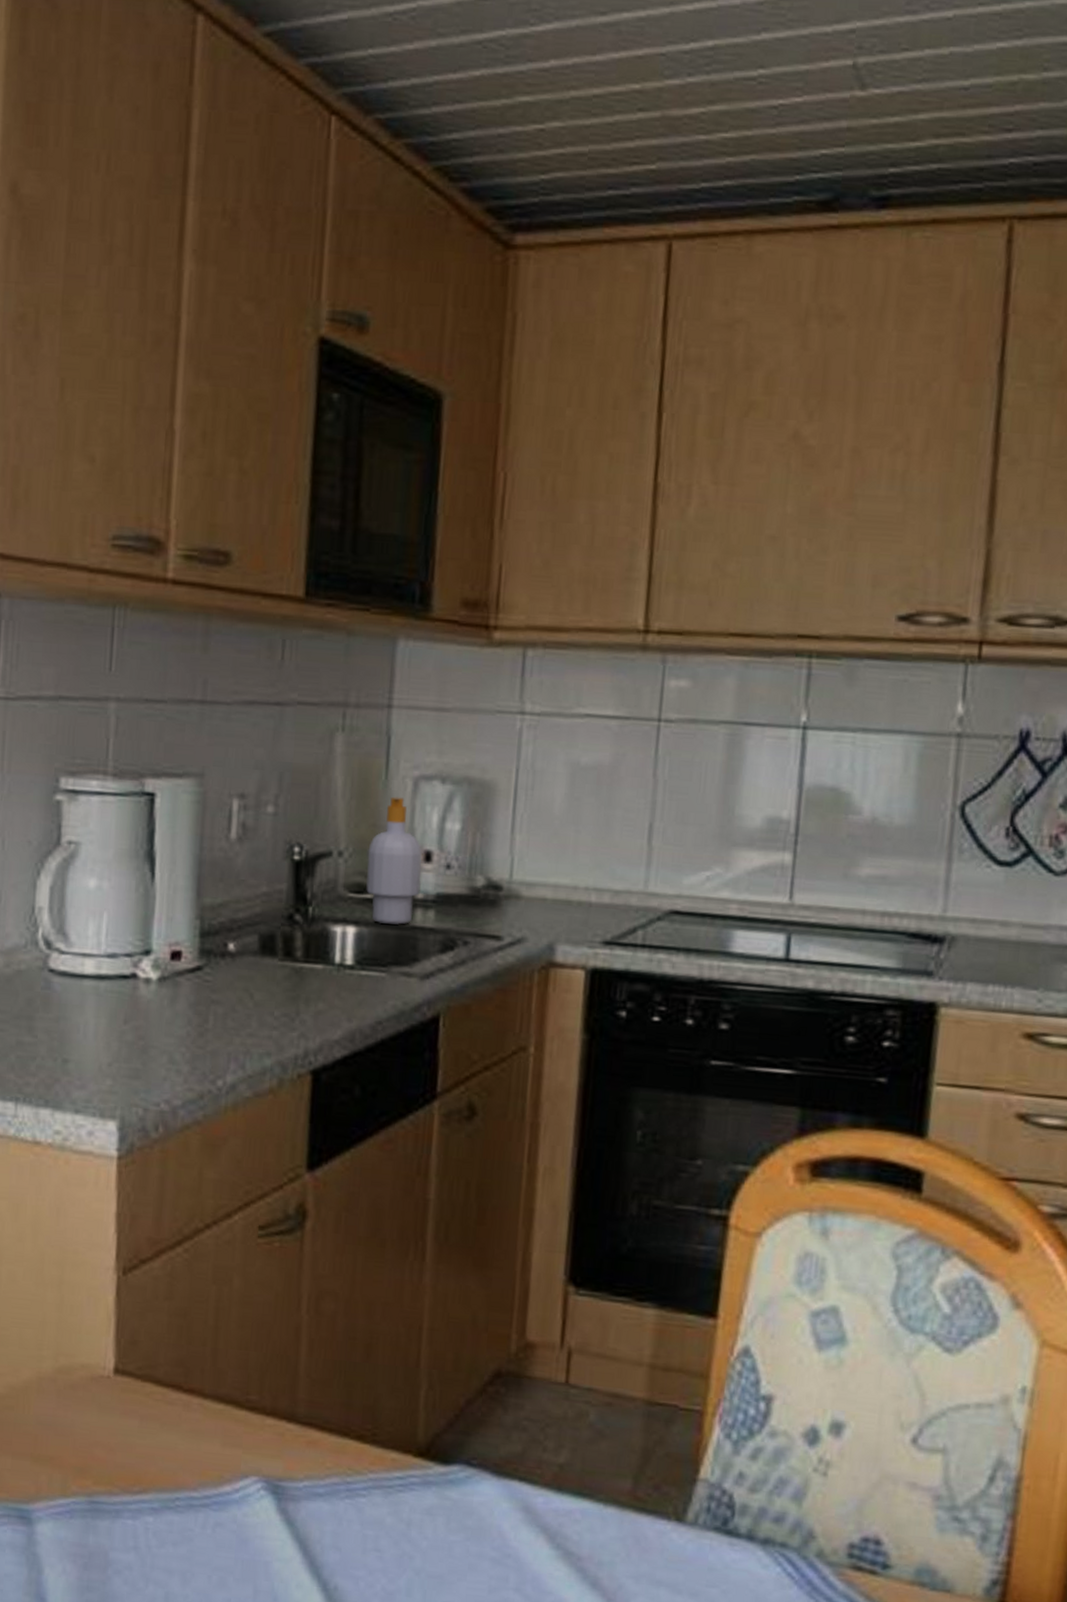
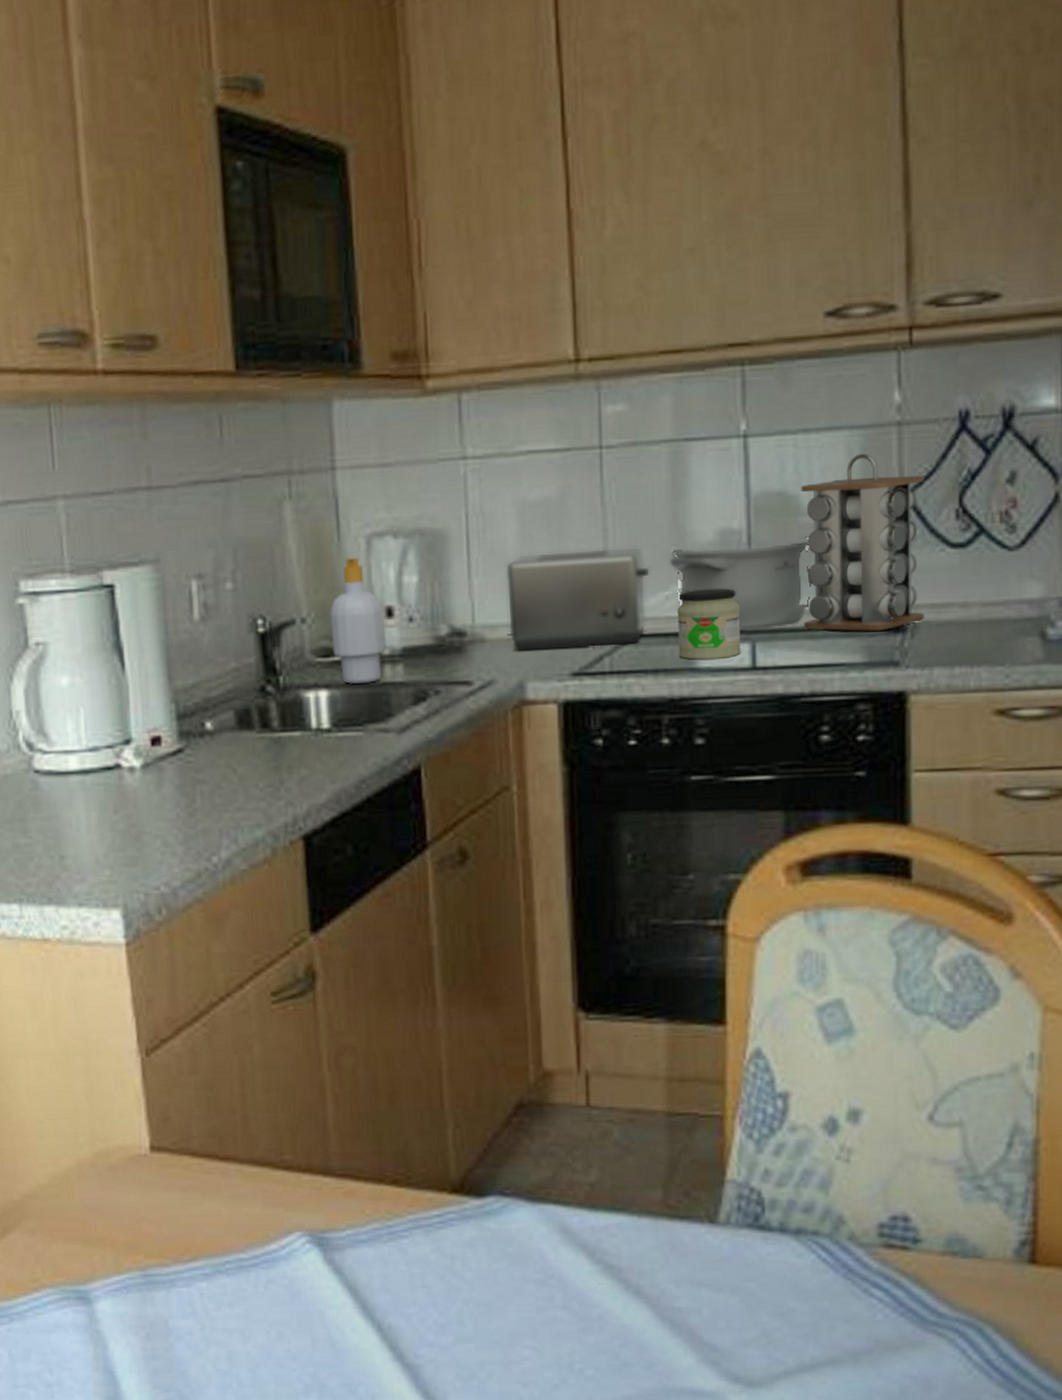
toaster: none [546,816,694,921] -> present [506,547,650,650]
jar: none [713,873,780,947] -> present [677,588,741,661]
cooking pot: none [715,829,857,923] -> present [670,537,810,631]
spice rack: none [841,759,978,940] -> present [801,453,924,633]

